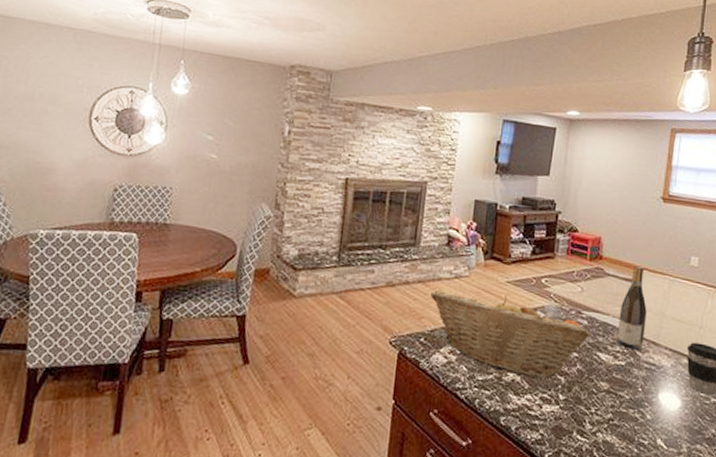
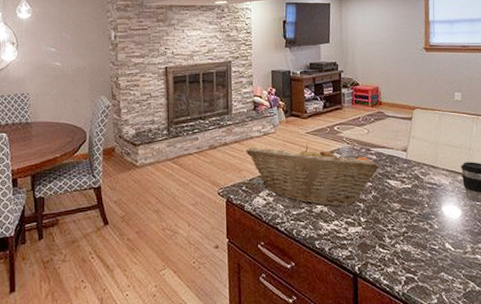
wine bottle: present [617,265,647,350] -> none [401,106,425,174]

